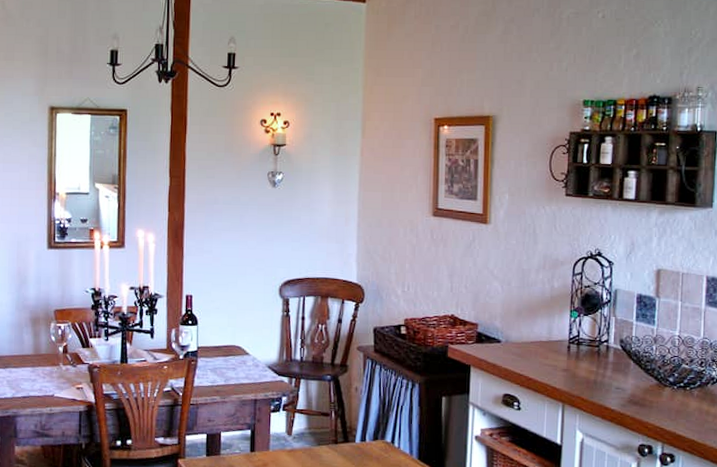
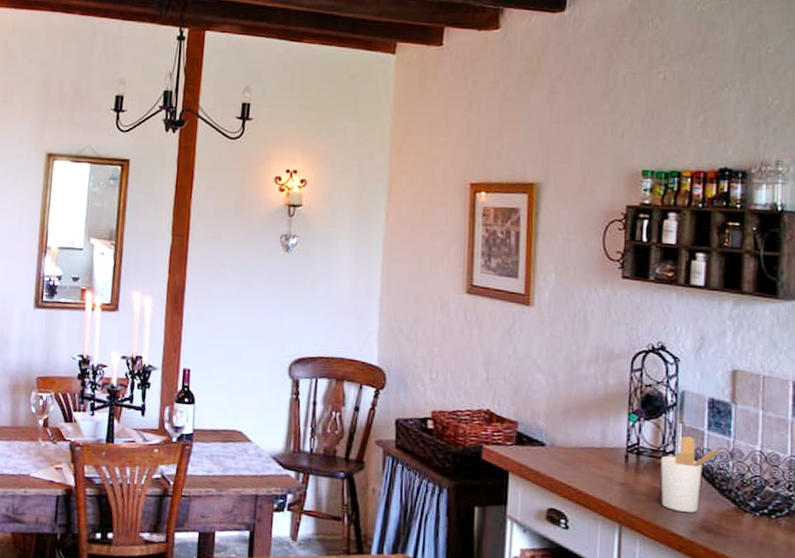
utensil holder: none [597,326,650,390] -> present [661,435,725,513]

